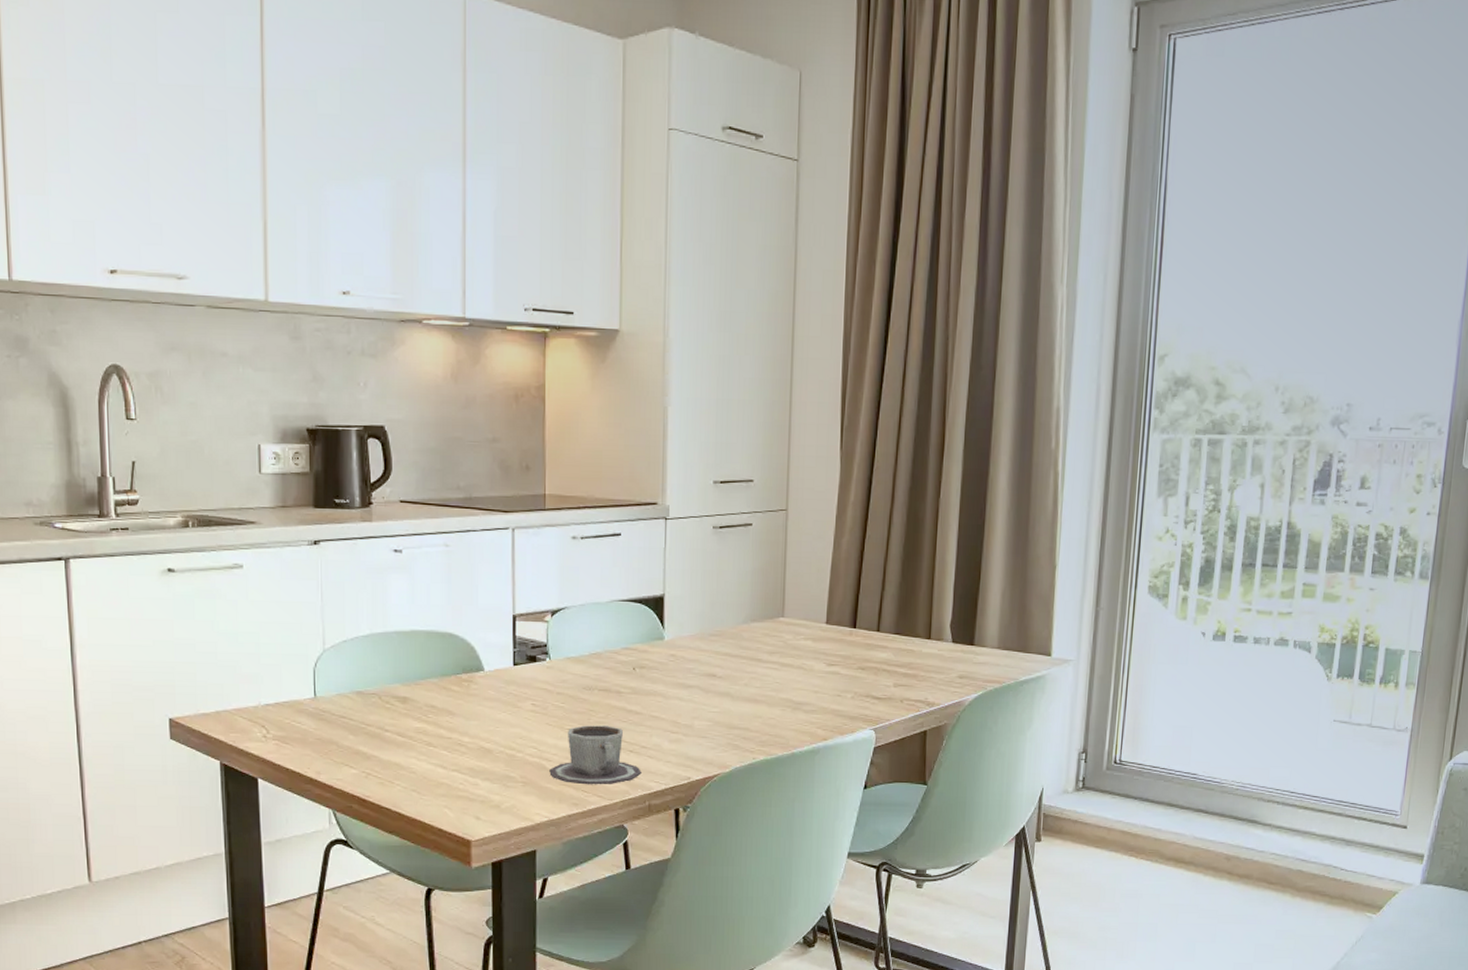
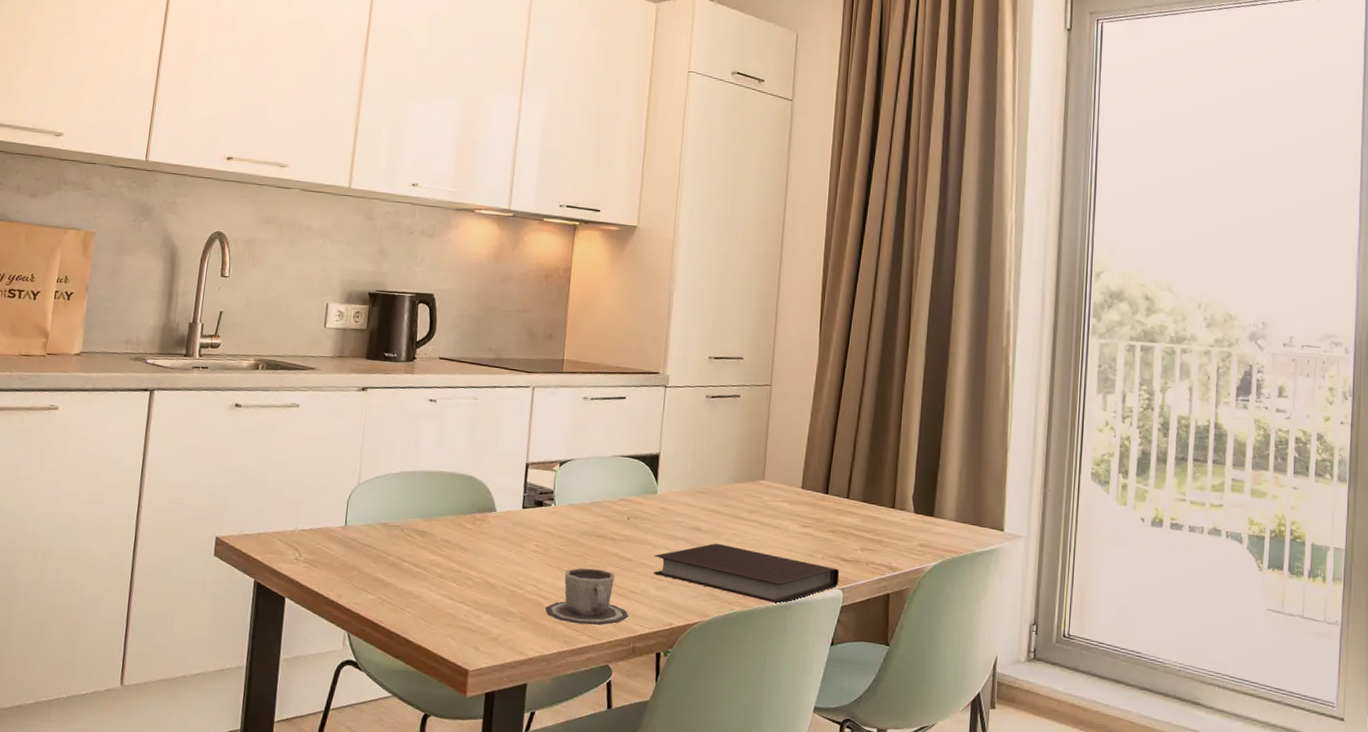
notebook: none [666,689,871,749] -> present [653,543,839,604]

